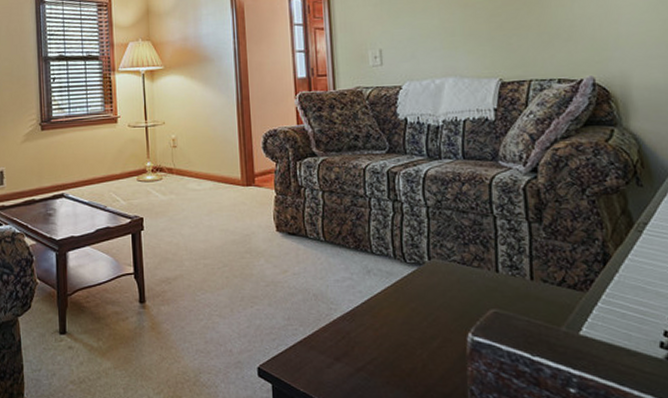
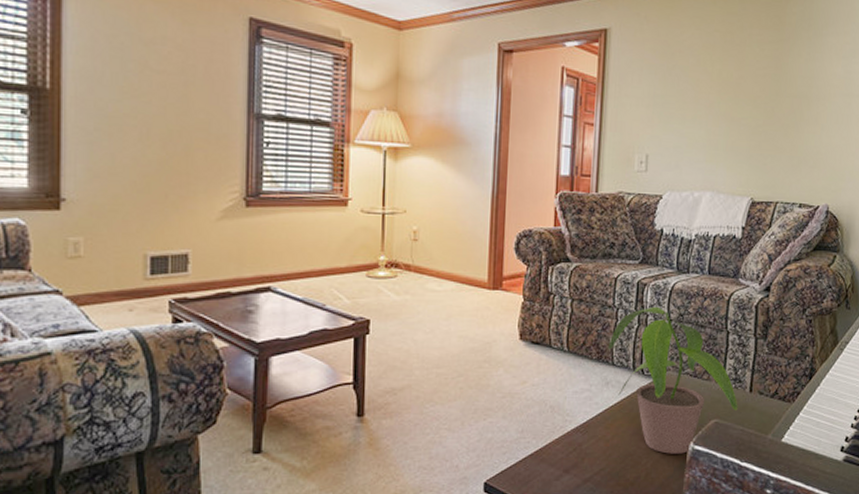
potted plant: none [365,194,519,345] -> present [608,306,738,454]

